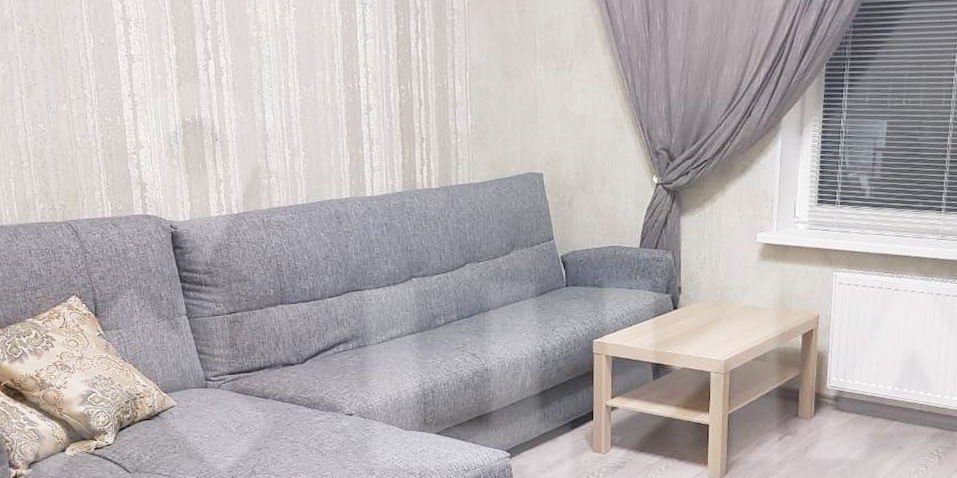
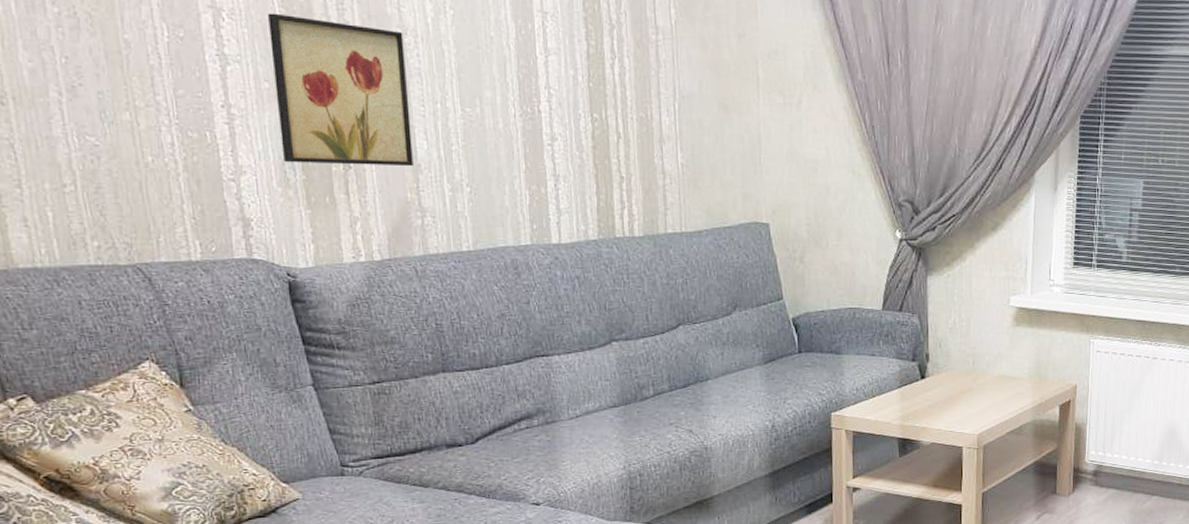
wall art: none [162,20,263,138] -> present [268,13,414,167]

